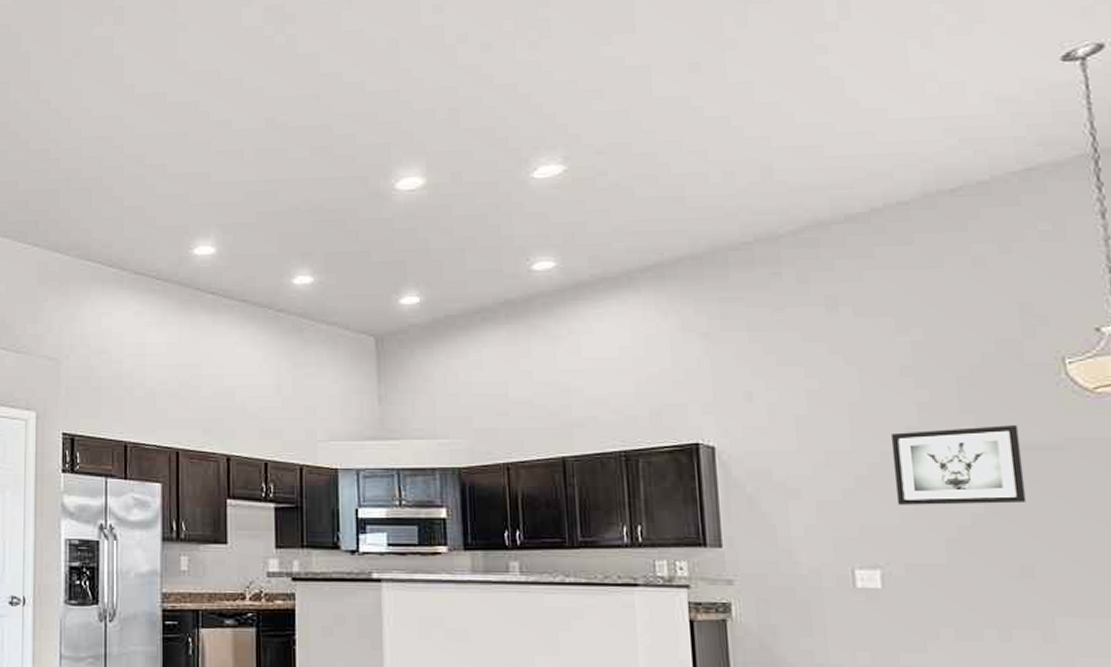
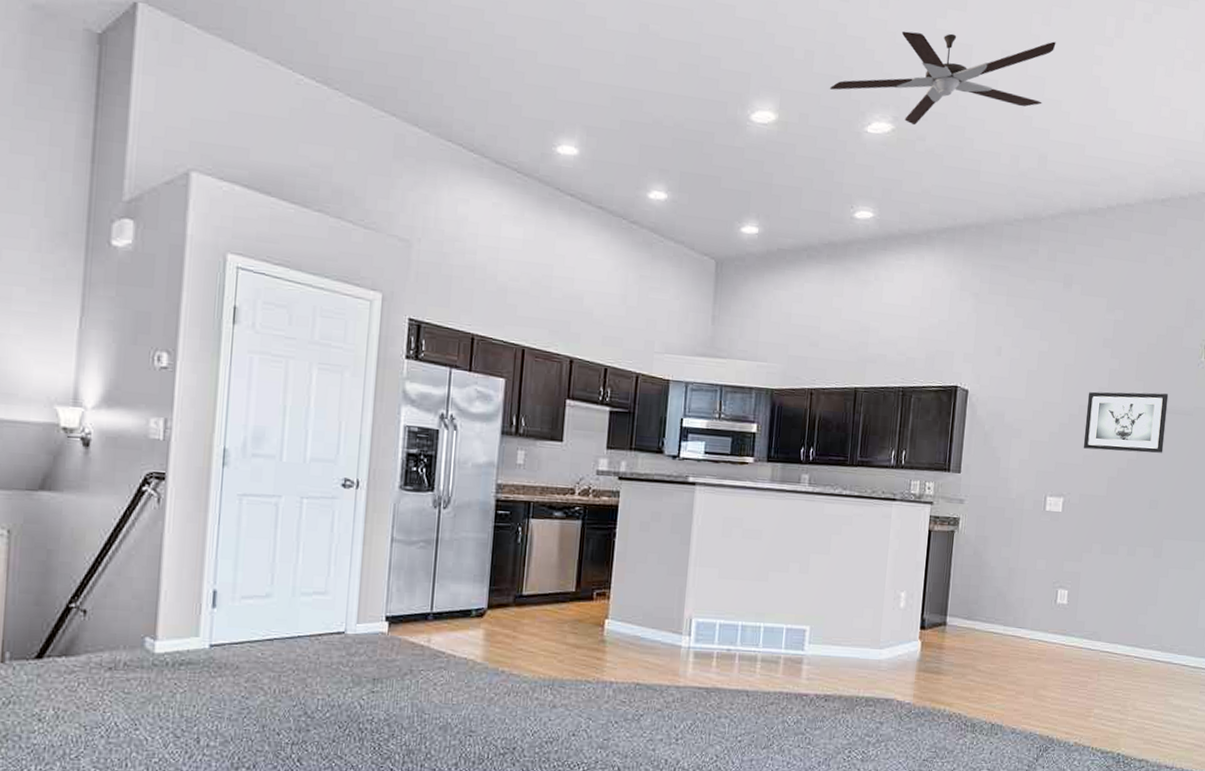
ceiling fan: none [481,41,760,162] -> present [829,31,1056,126]

